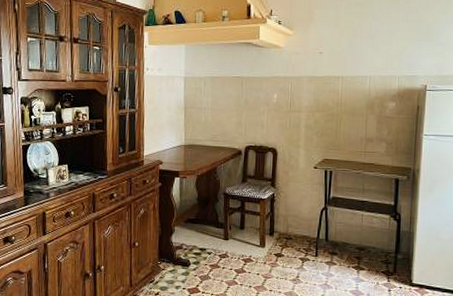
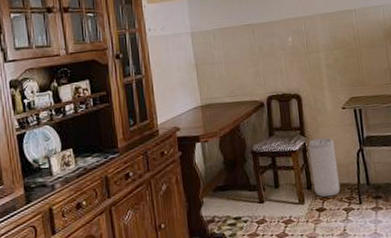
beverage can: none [275,191,302,245] -> present [308,137,340,197]

